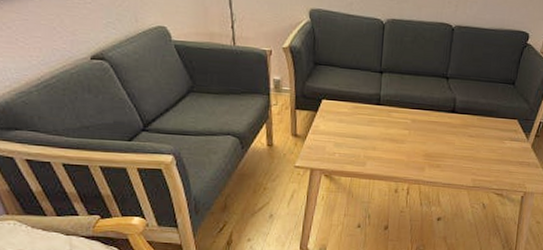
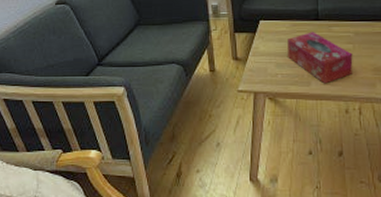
tissue box: none [347,115,408,165] -> present [287,32,353,84]

